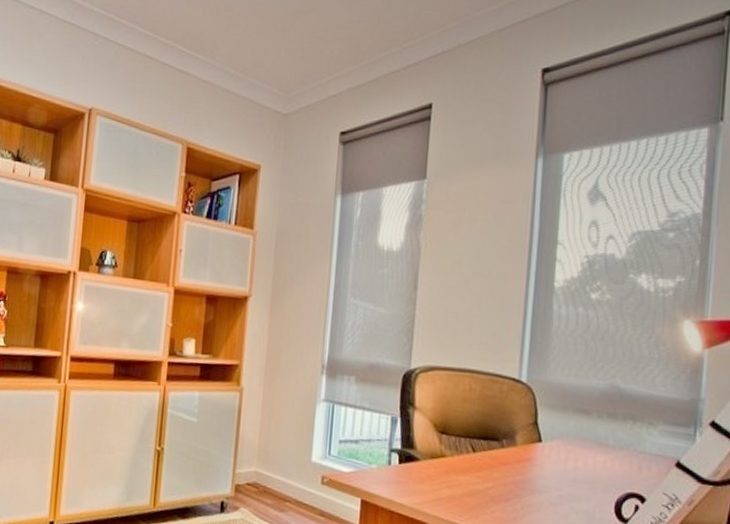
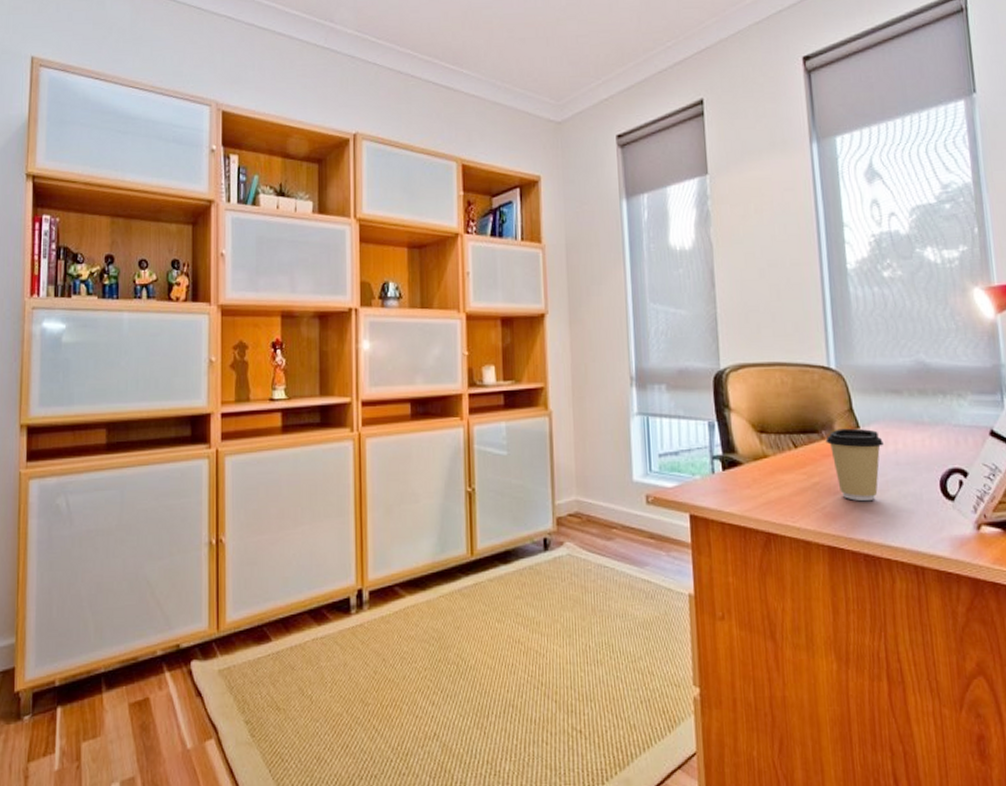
coffee cup: none [505,440,564,512] -> present [825,428,884,502]

